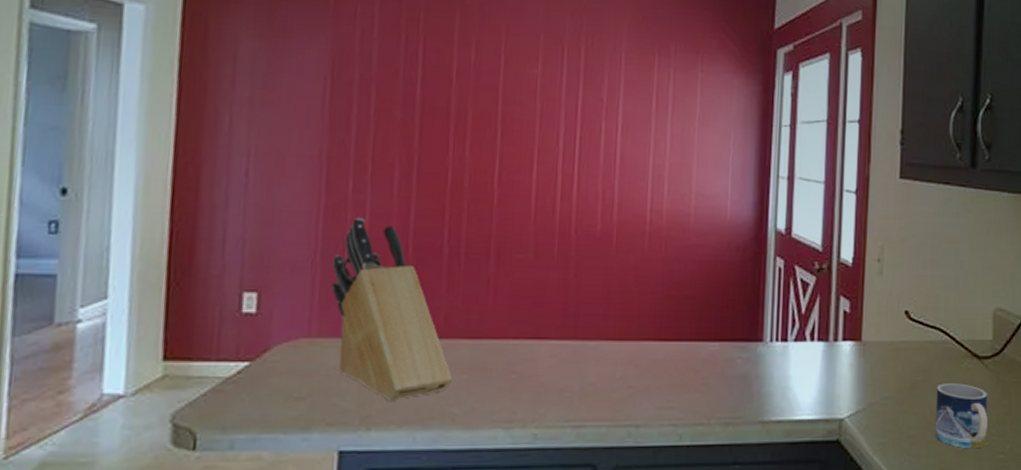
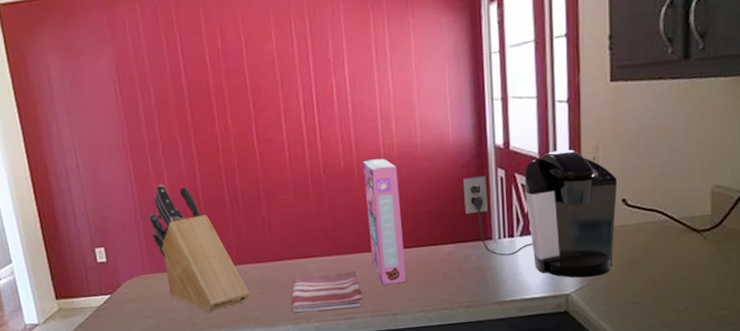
dish towel: none [505,361,600,413] -> present [291,271,363,312]
cereal box: none [618,225,664,385] -> present [362,158,407,284]
coffee maker: none [736,246,901,401] -> present [463,149,618,278]
mug: present [935,383,988,449] -> none [656,255,708,309]

